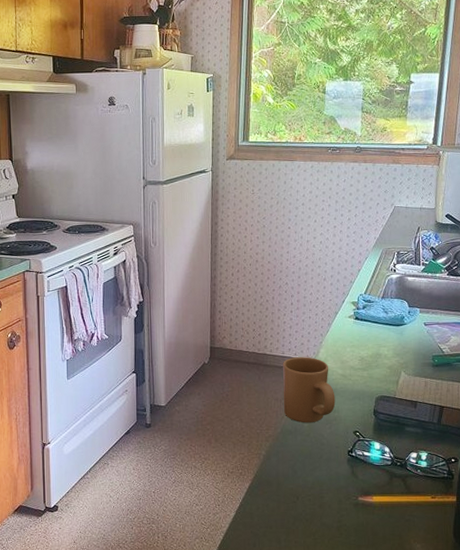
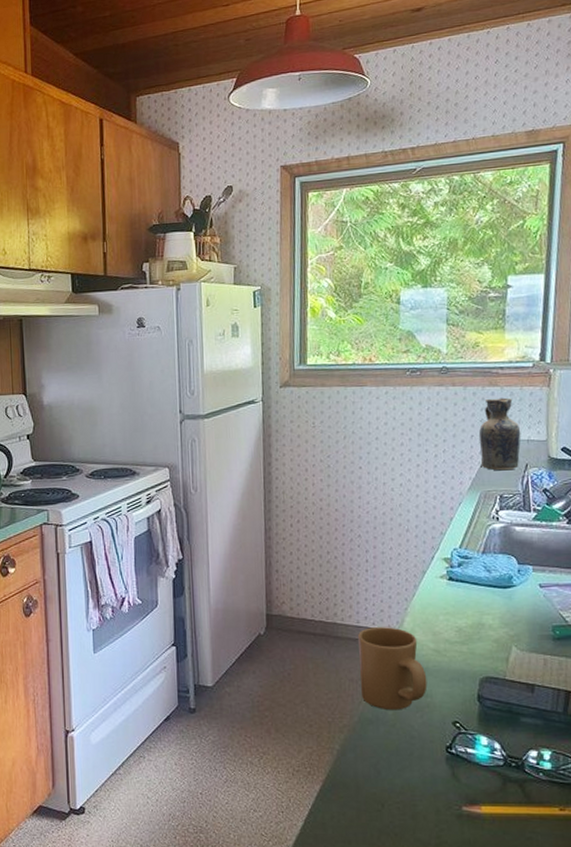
ceramic jug: none [383,173,416,232] -> present [478,397,521,471]

